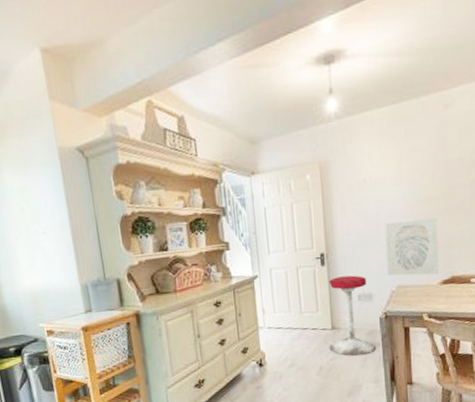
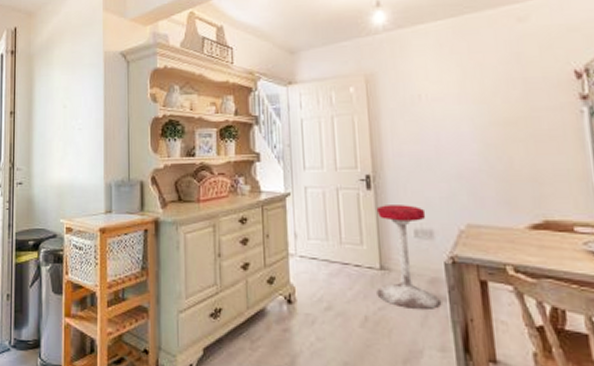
wall art: present [384,218,439,276] -> none [447,144,525,215]

